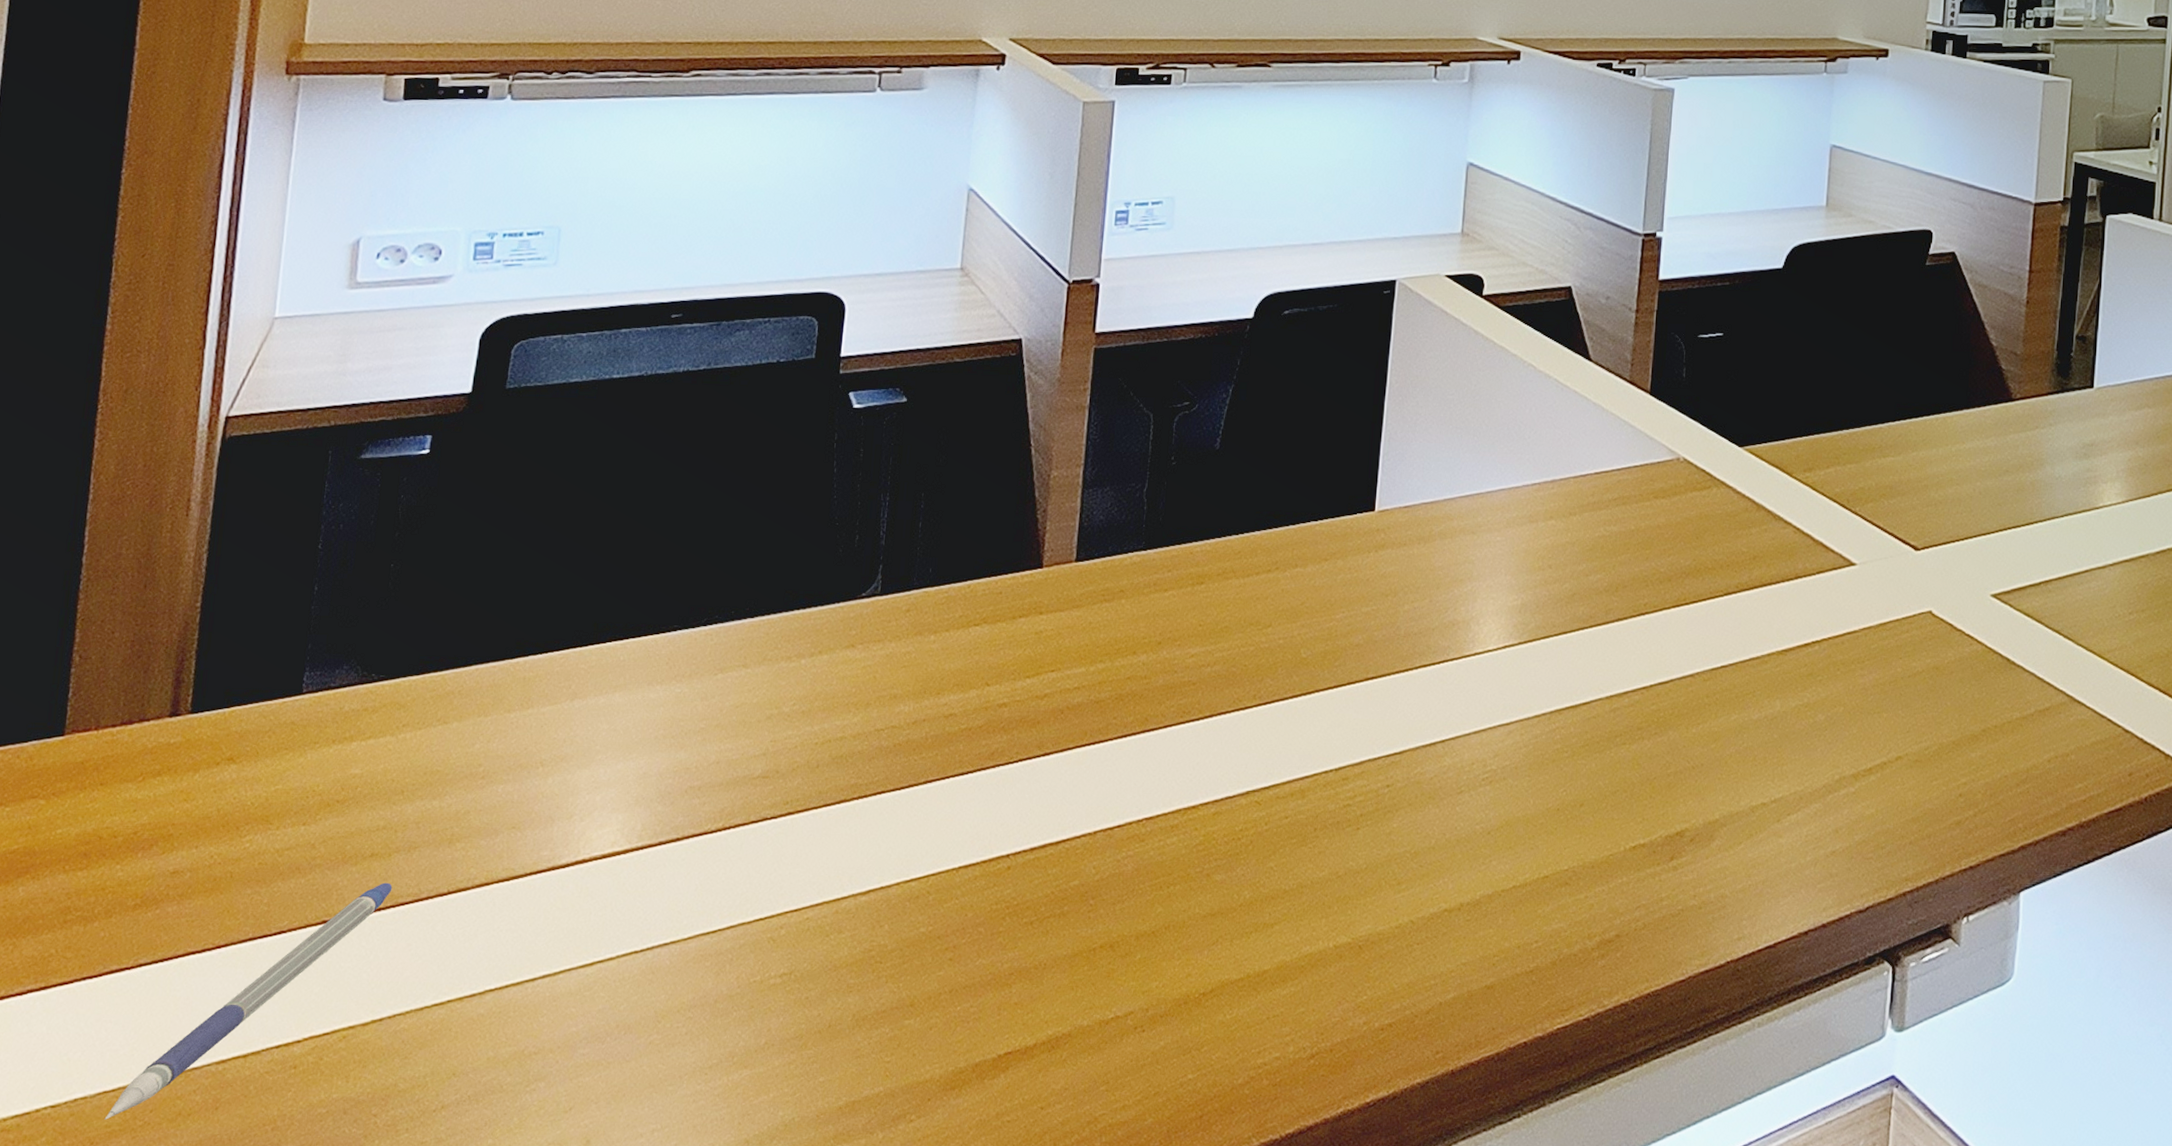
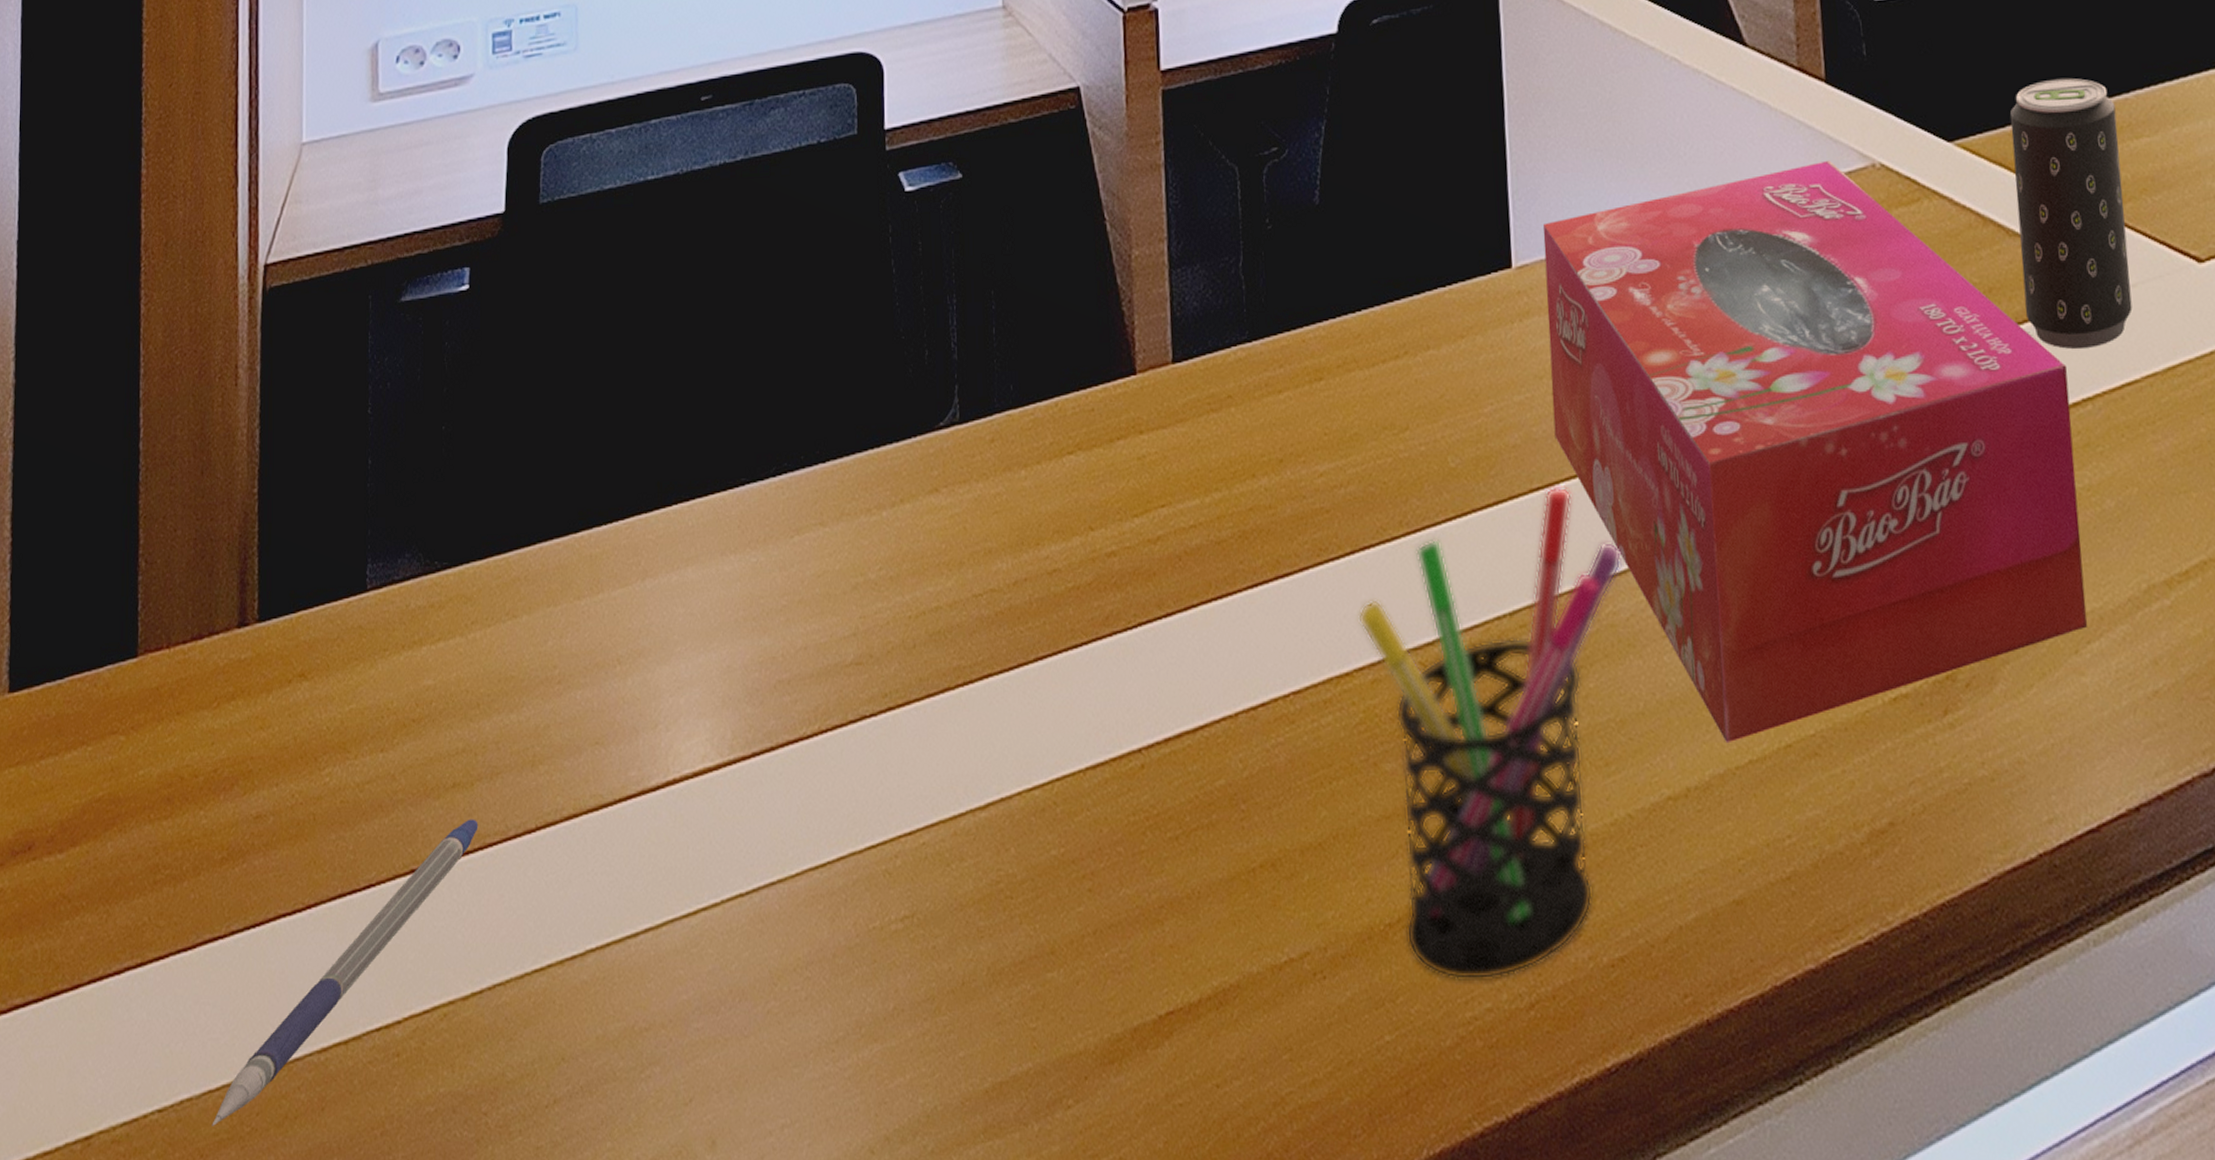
pen holder: none [1208,677,1433,1037] -> present [1357,486,1622,980]
tissue box: none [1392,452,1804,873] -> present [1542,160,2087,744]
beverage can: none [1778,408,1871,606] -> present [2010,78,2133,350]

